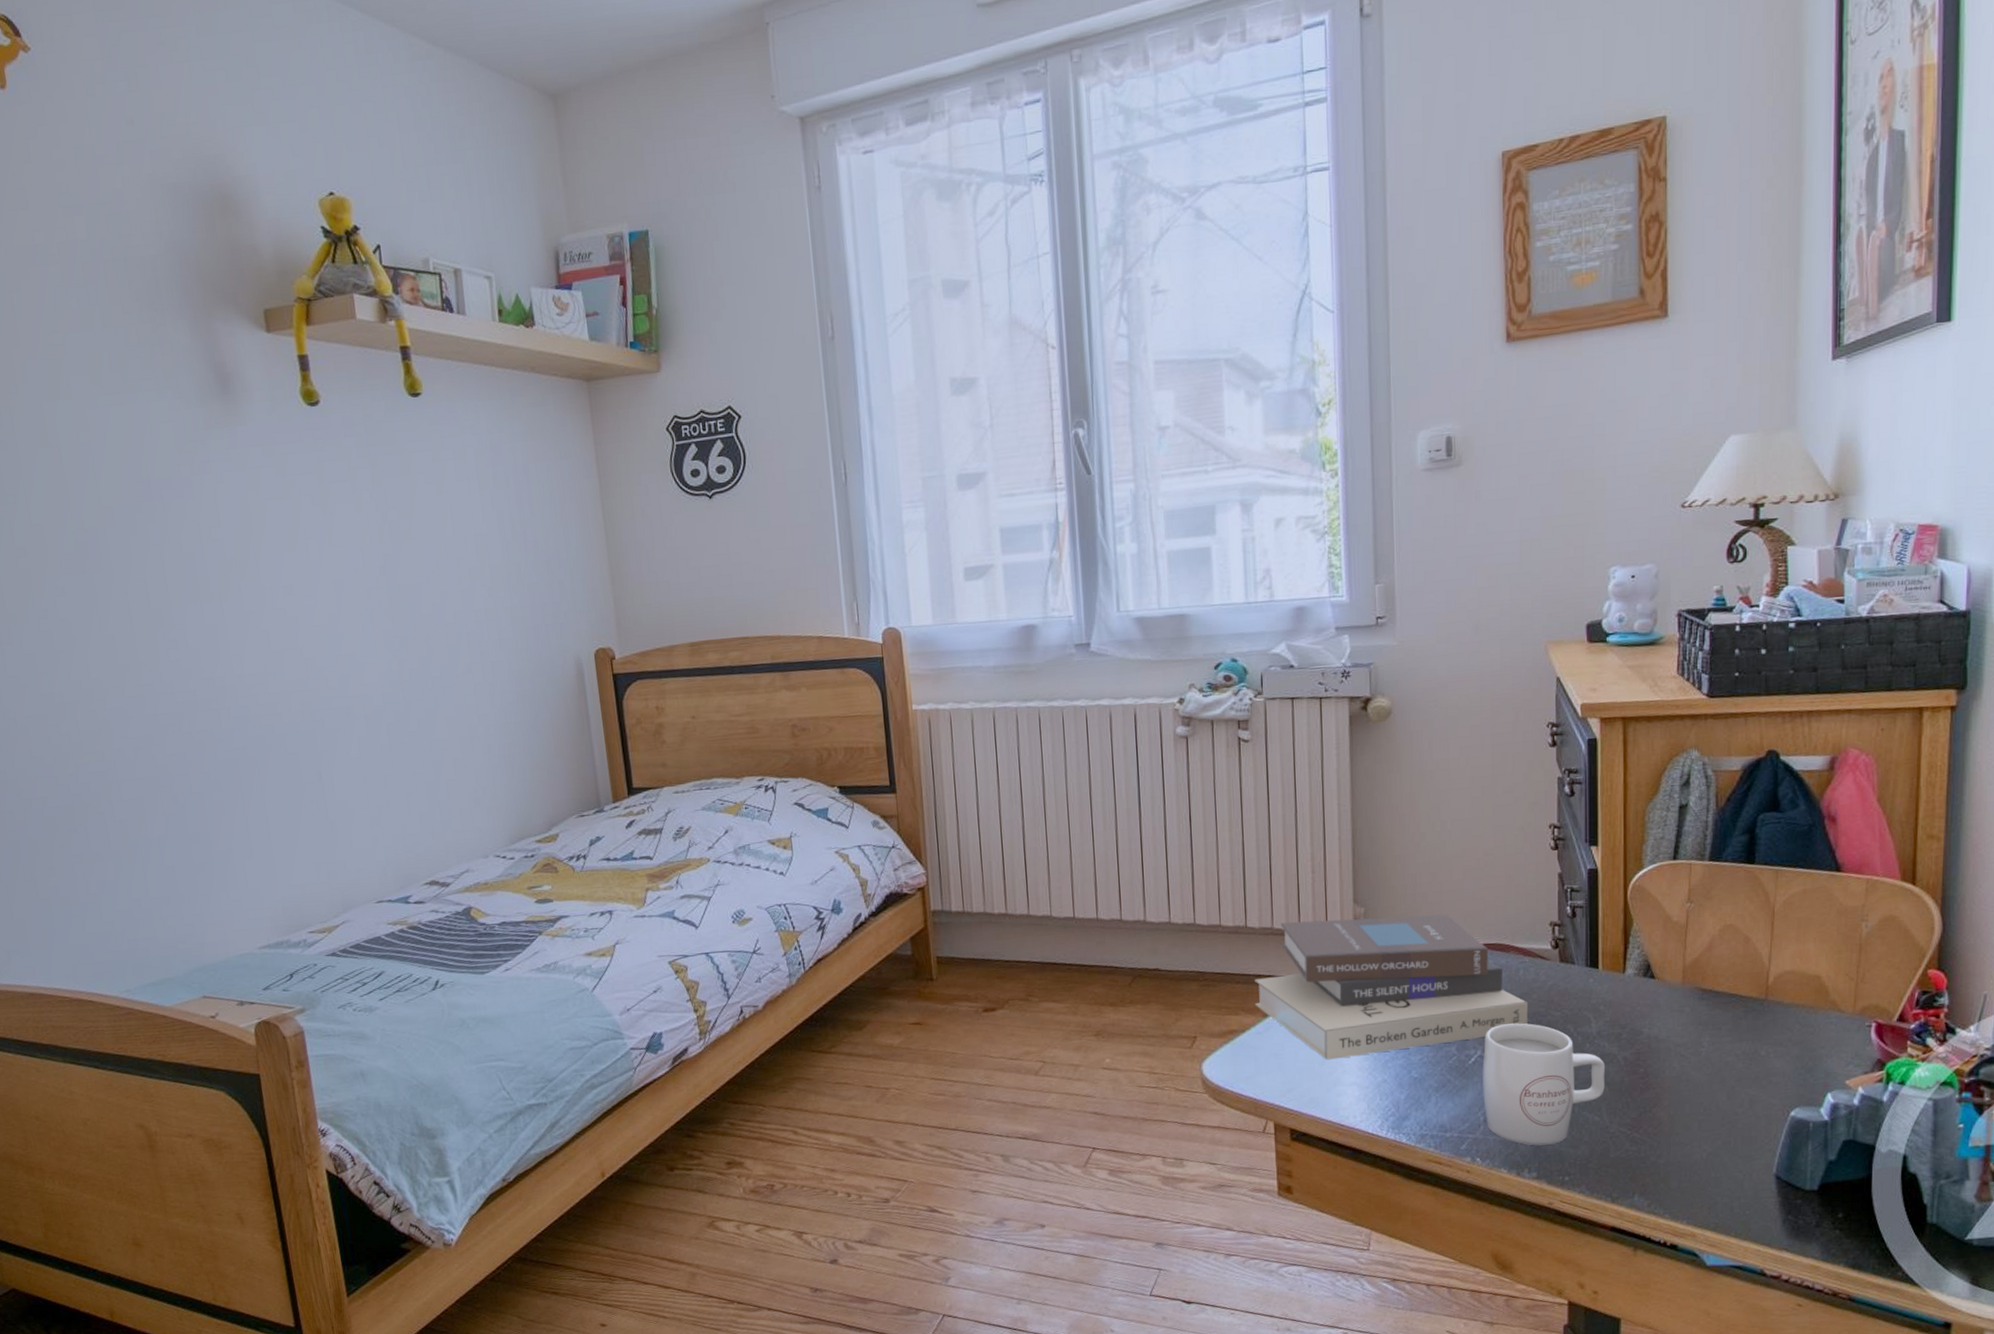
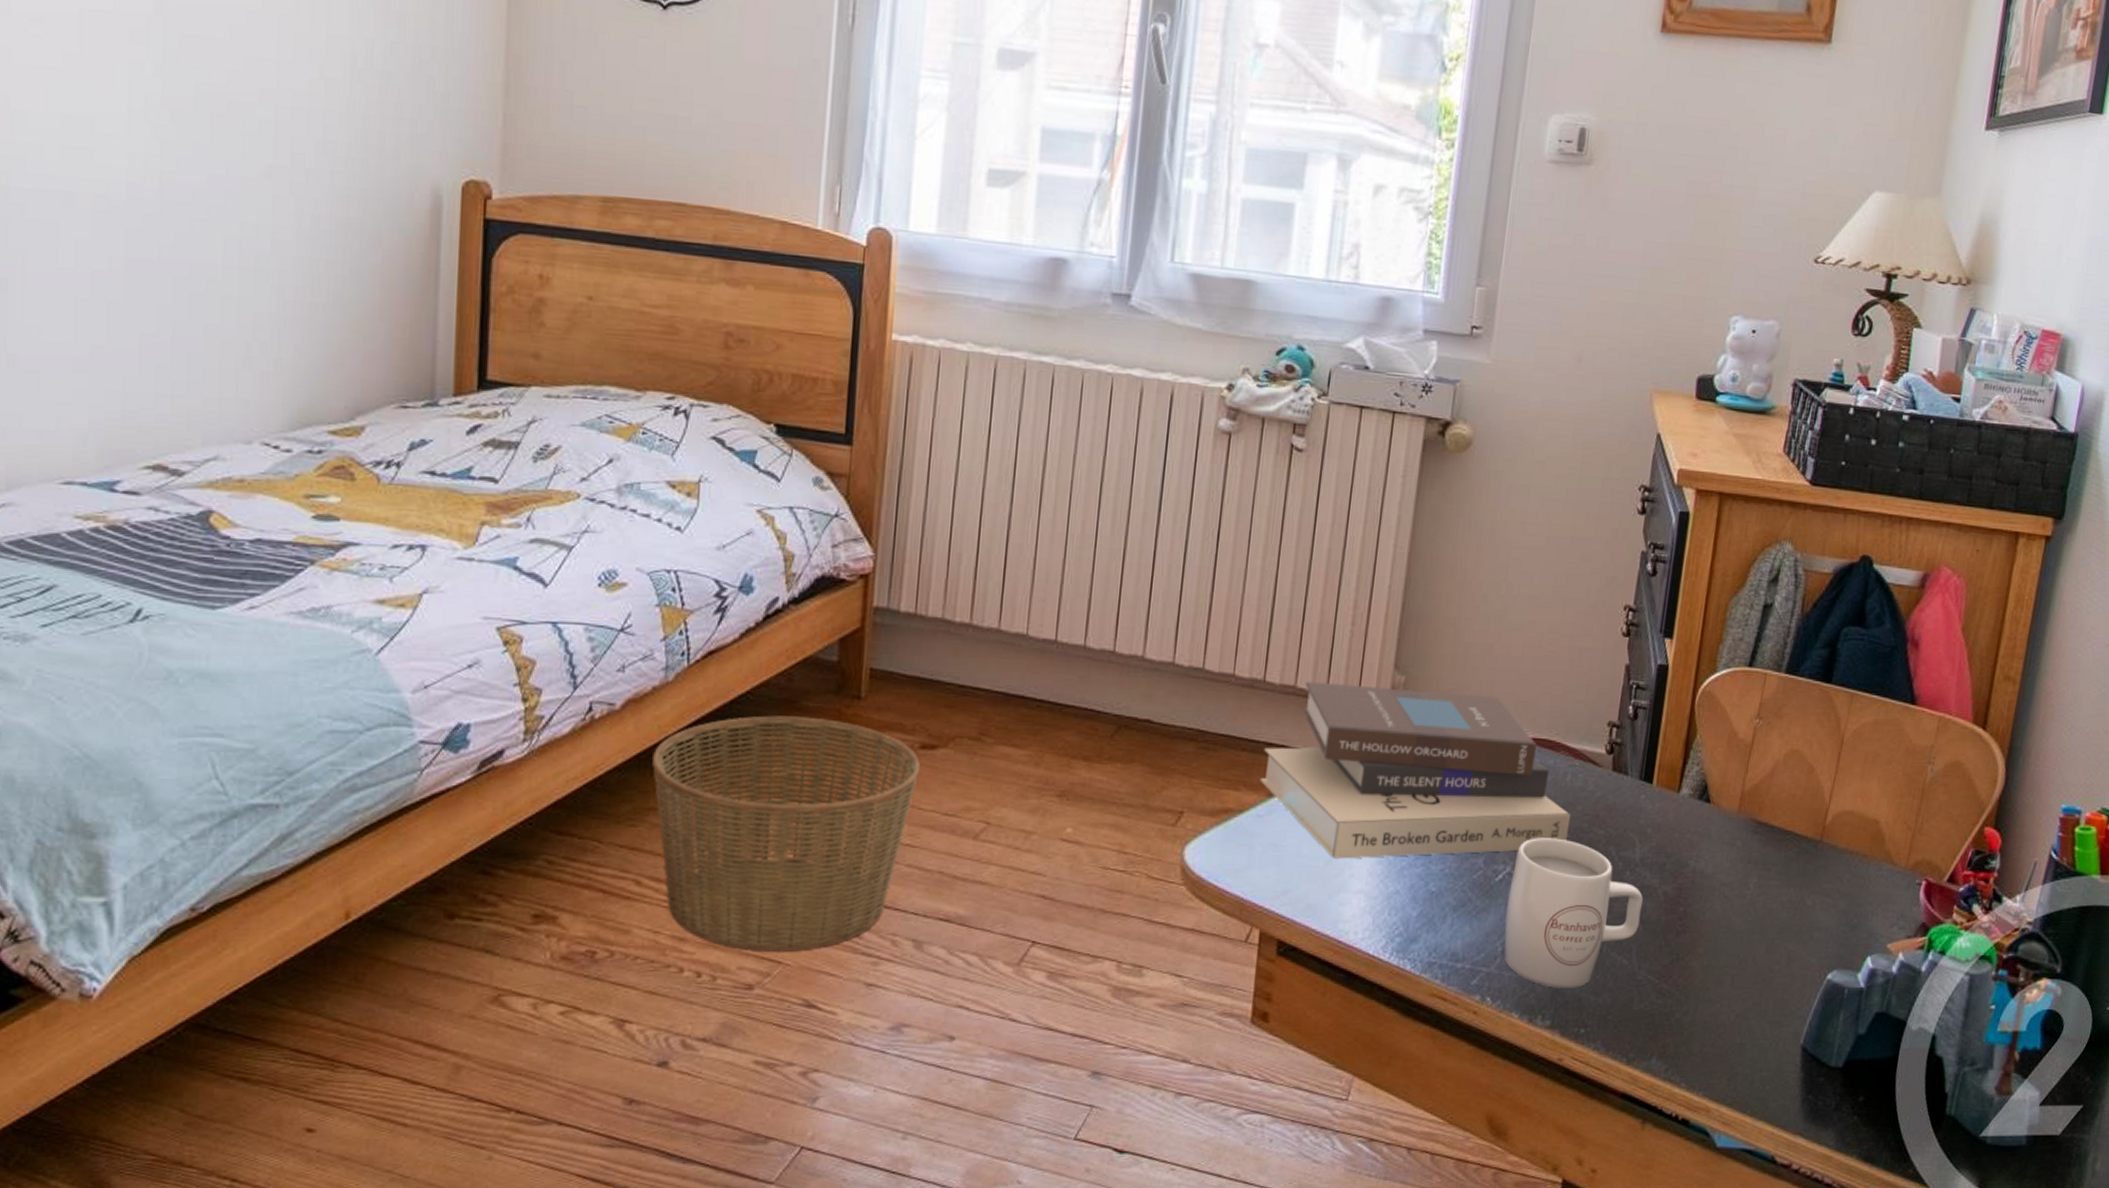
basket: none [790,998,987,1174] -> present [652,715,921,952]

